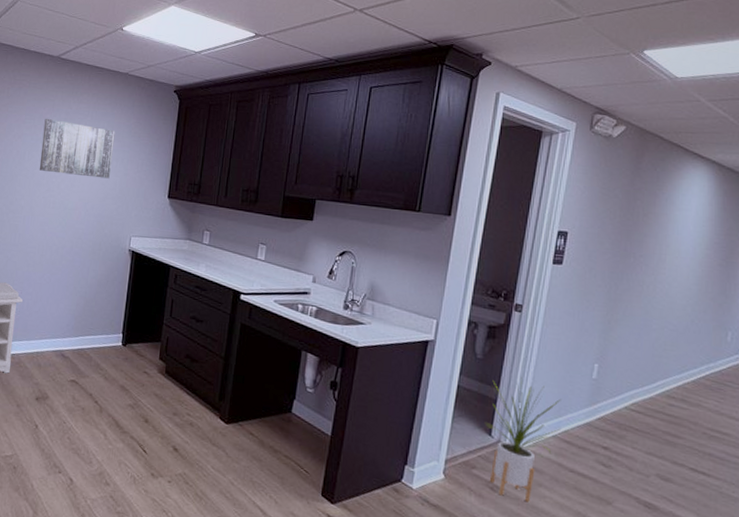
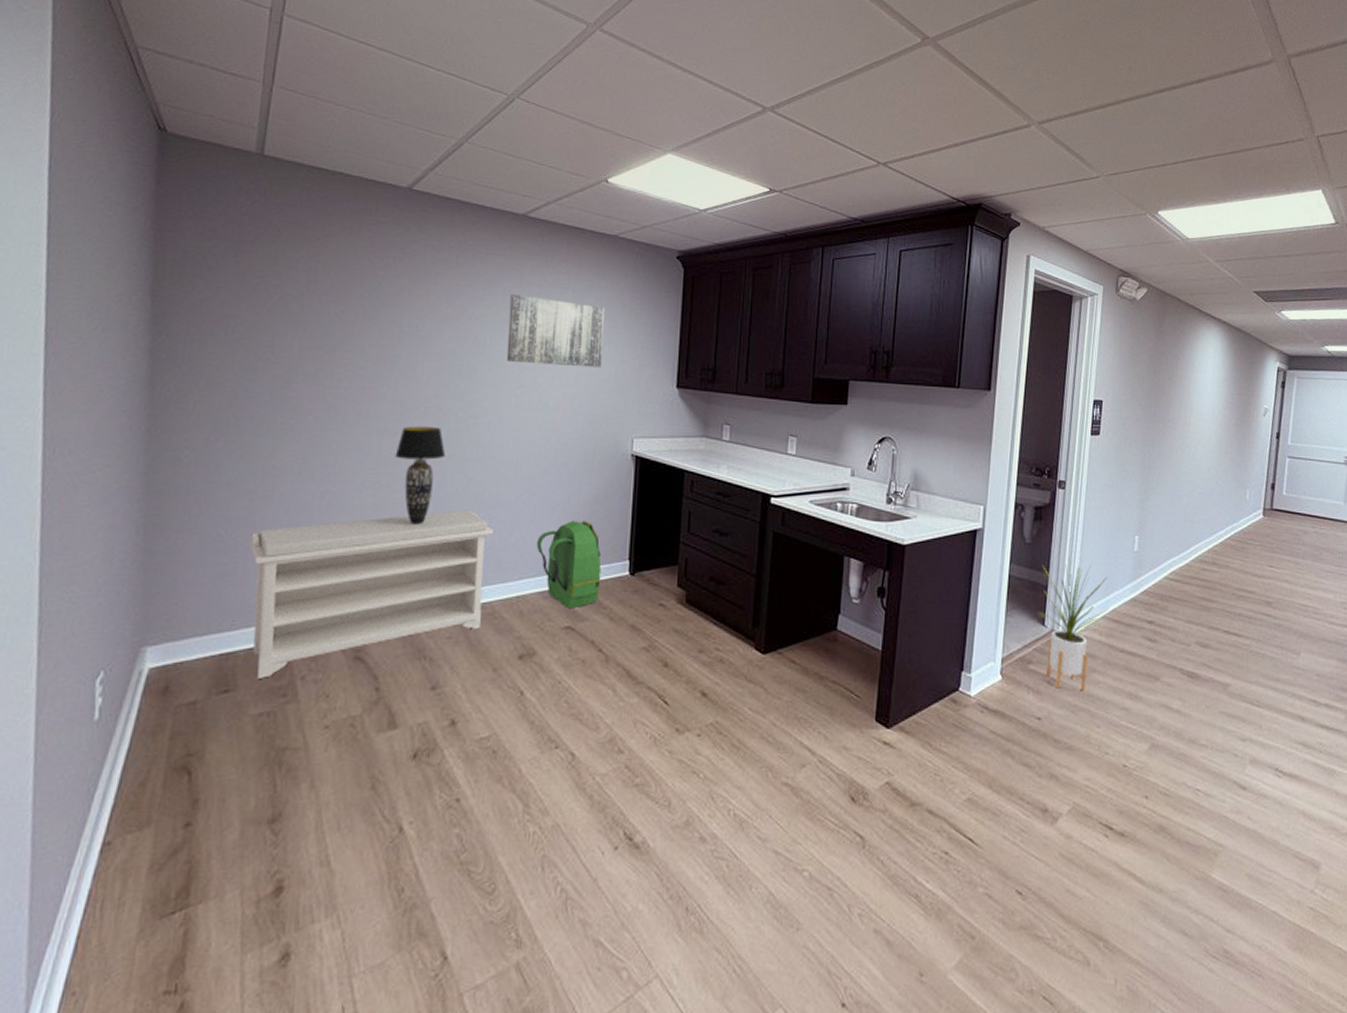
backpack: none [53,298,101,367] -> present [536,521,602,609]

